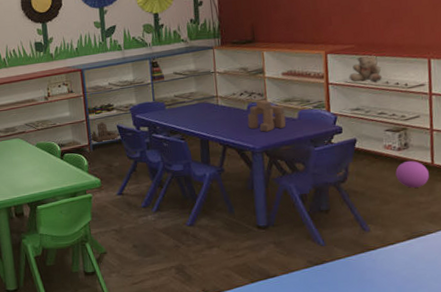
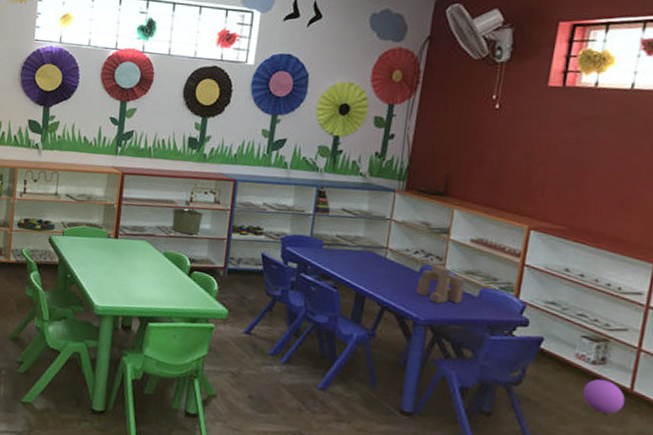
basket: none [36,103,62,125] -> present [172,208,204,235]
toy block set: present [90,122,118,142] -> none [227,245,260,269]
teddy bear: present [350,54,382,82] -> none [552,241,592,277]

